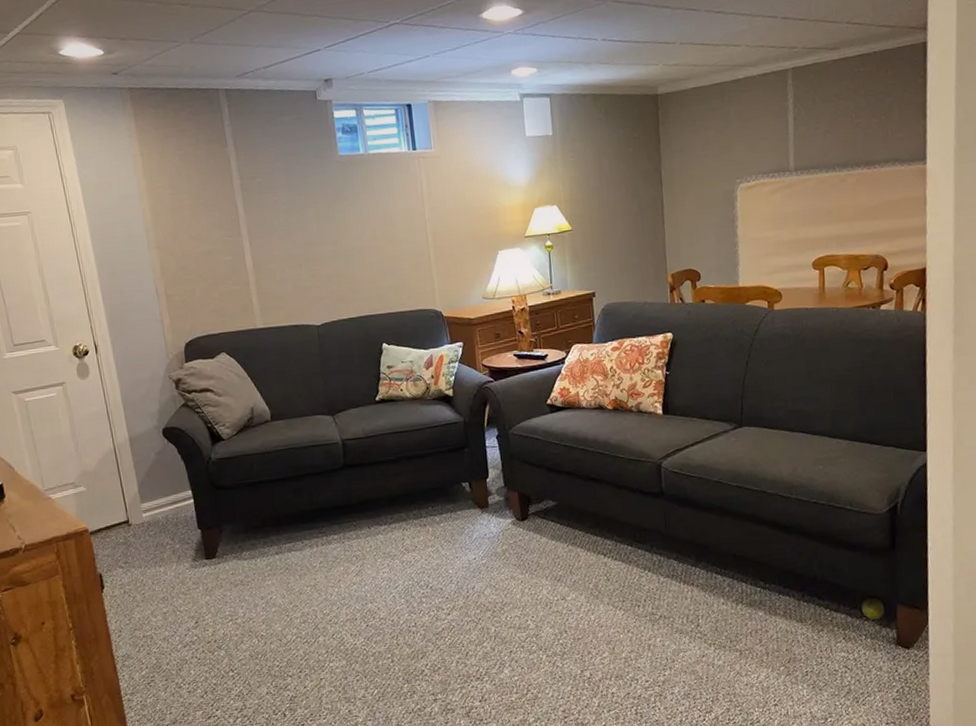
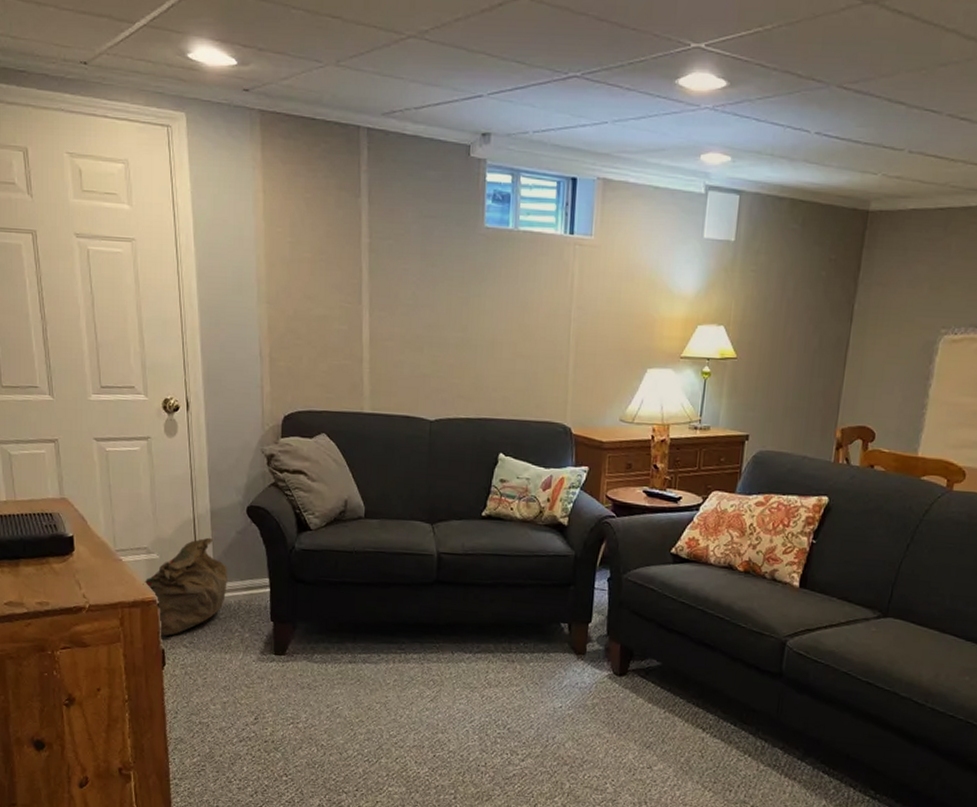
bag: none [74,463,154,564] -> present [143,537,228,638]

